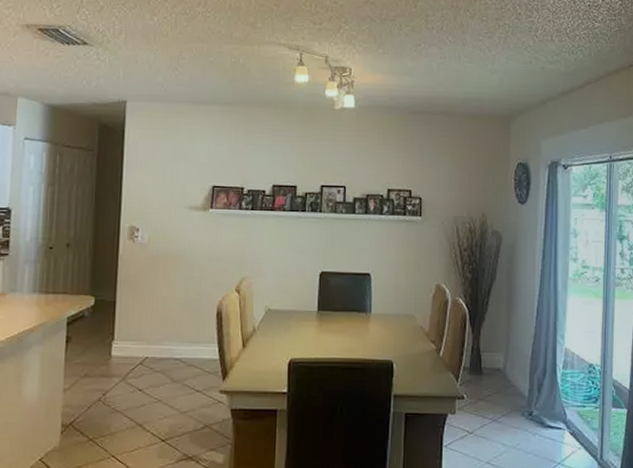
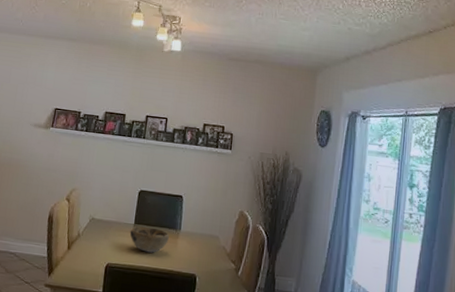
decorative bowl: none [313,312,359,342] -> present [129,226,169,253]

